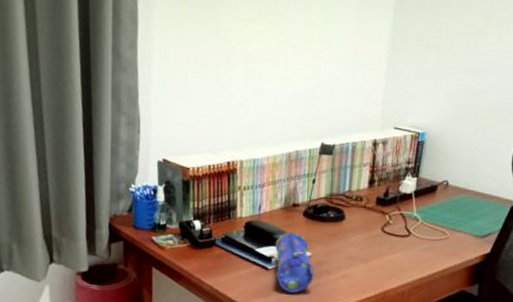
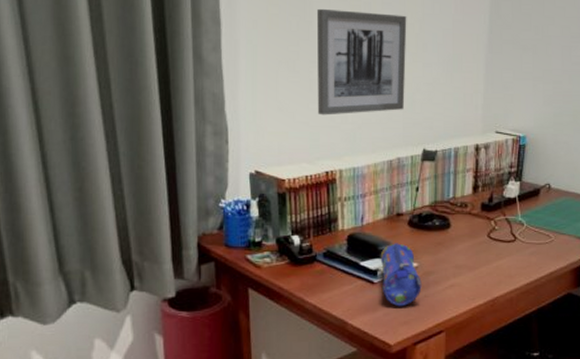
wall art: none [222,7,311,109] -> present [316,8,407,115]

